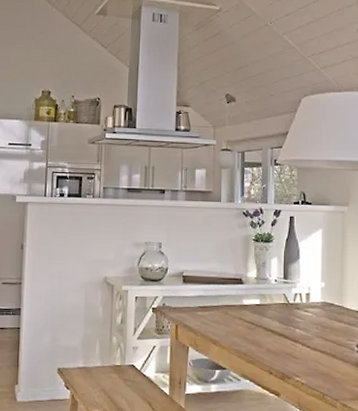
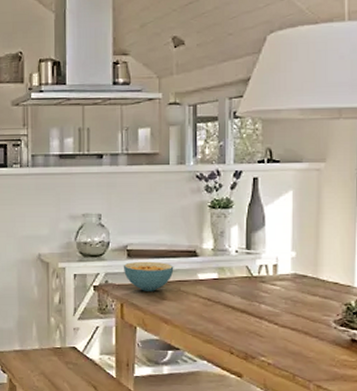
cereal bowl: none [178,286,223,315] -> present [123,261,174,291]

